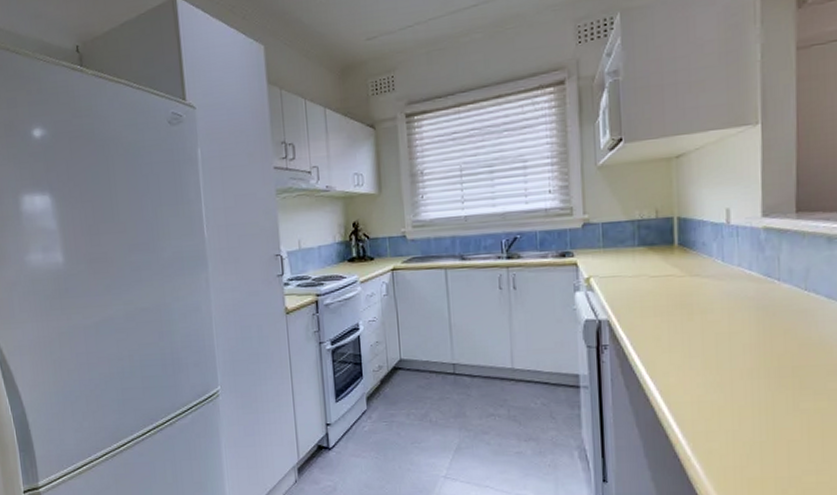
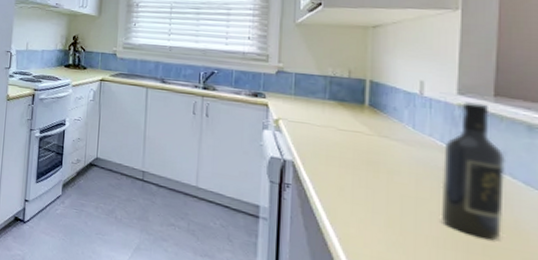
wine bottle: none [752,222,810,361] -> present [441,102,507,240]

